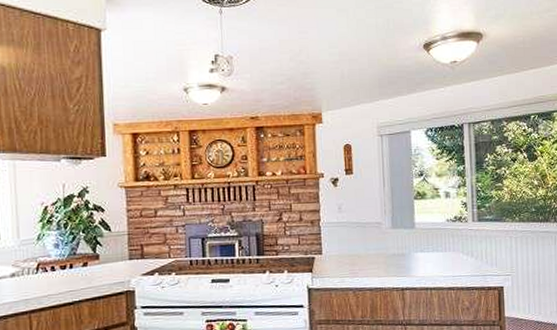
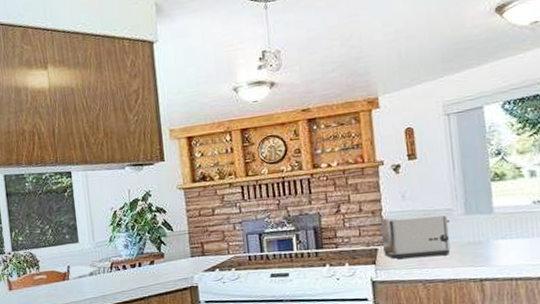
toaster: none [319,225,378,269] -> present [381,213,451,260]

